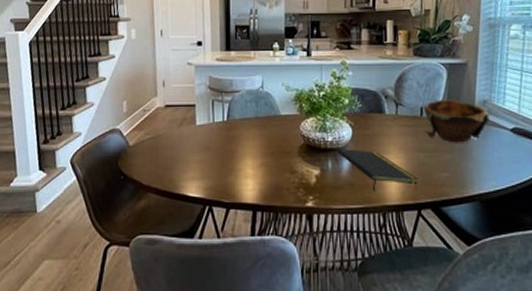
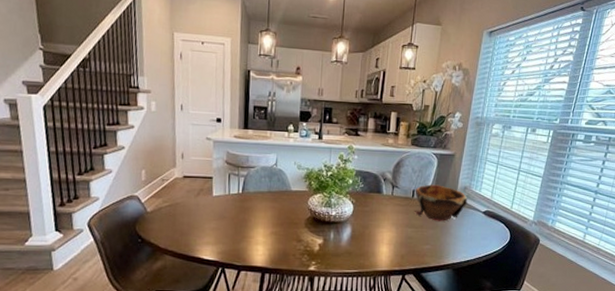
notepad: present [337,148,418,191] -> none [339,221,405,259]

